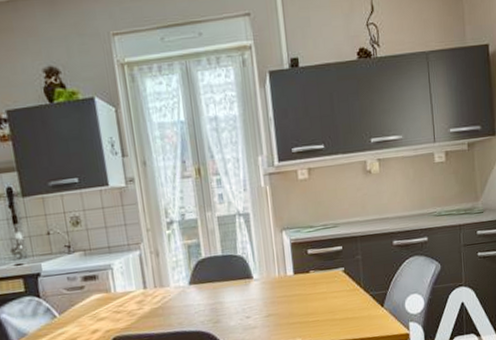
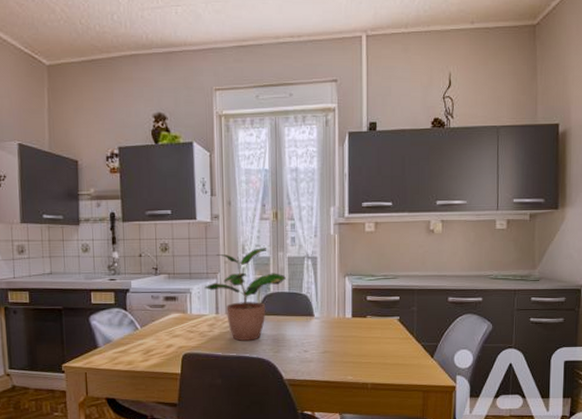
potted plant: none [127,209,218,316] -> present [204,248,286,341]

